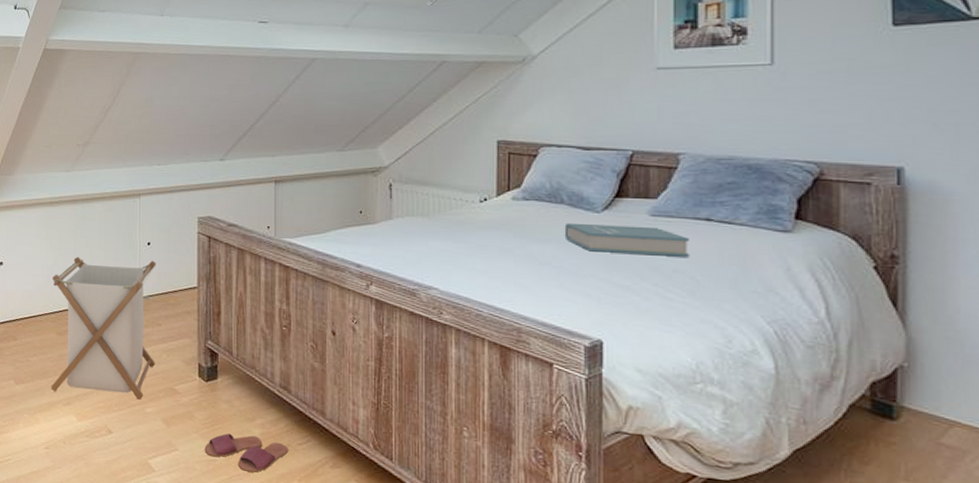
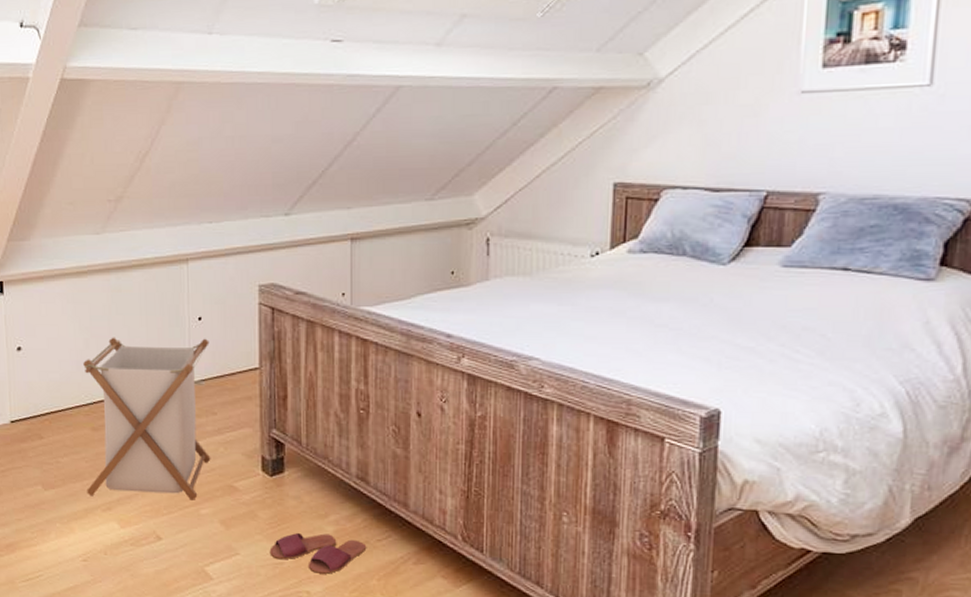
book: present [564,222,689,257] -> none [685,277,823,312]

